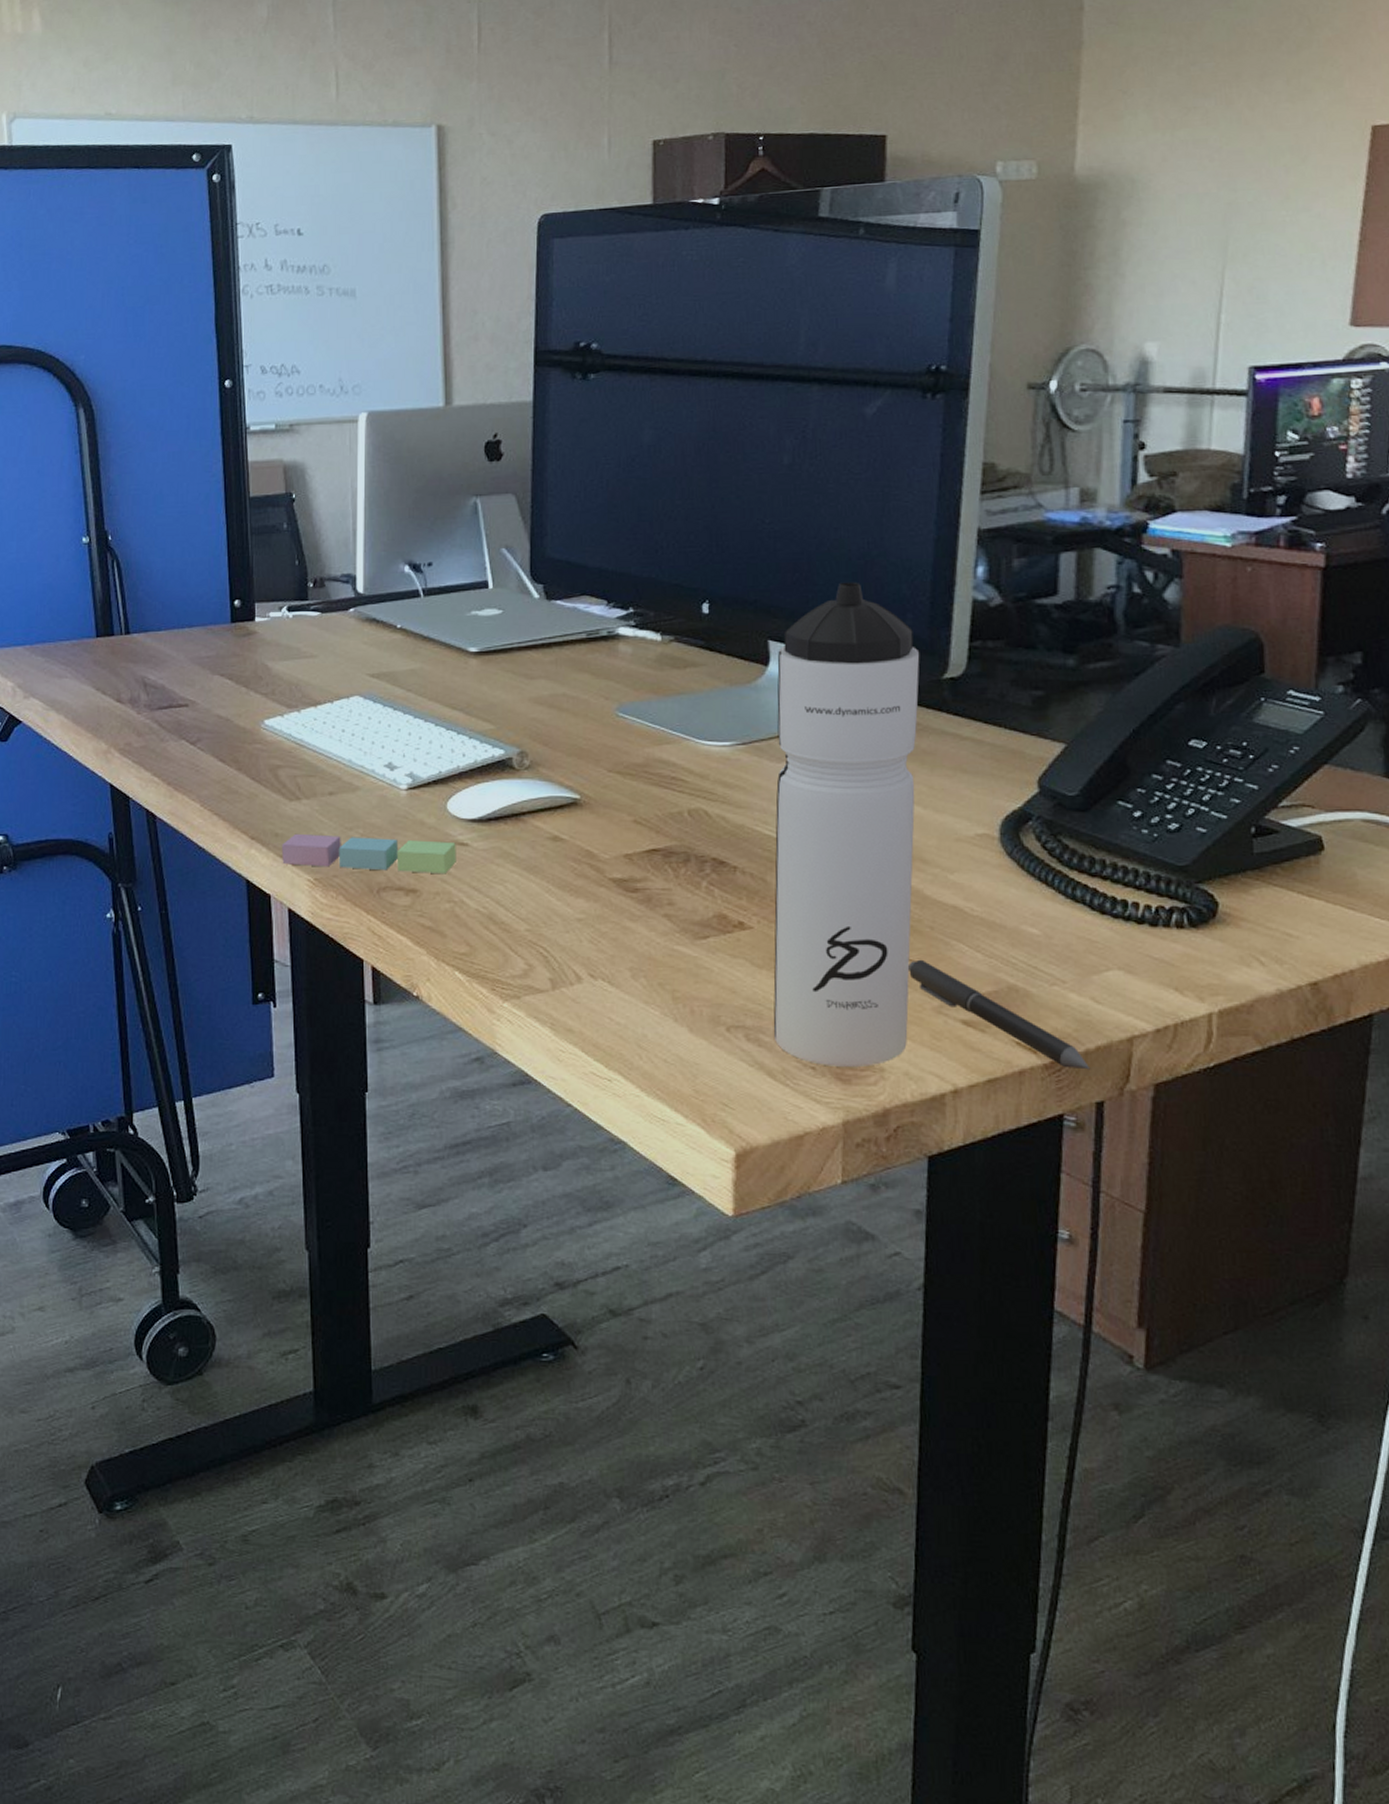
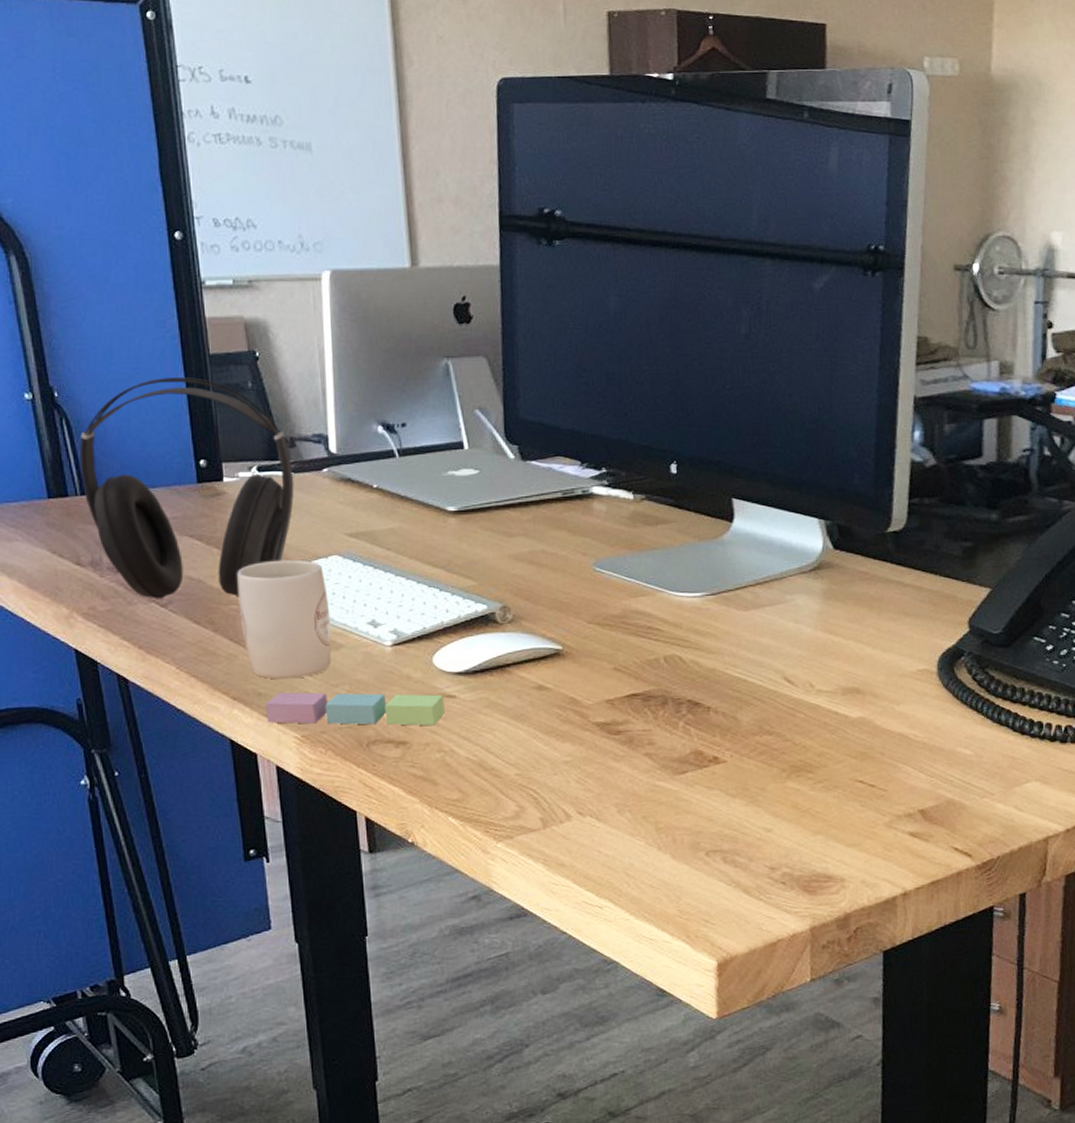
headphones: none [126,520,321,737] -> present [79,377,295,599]
mug: none [262,699,349,821] -> present [237,559,332,680]
water bottle: present [773,582,920,1067] -> none [741,444,867,880]
pen: present [907,959,1091,1070] -> none [862,781,1015,868]

